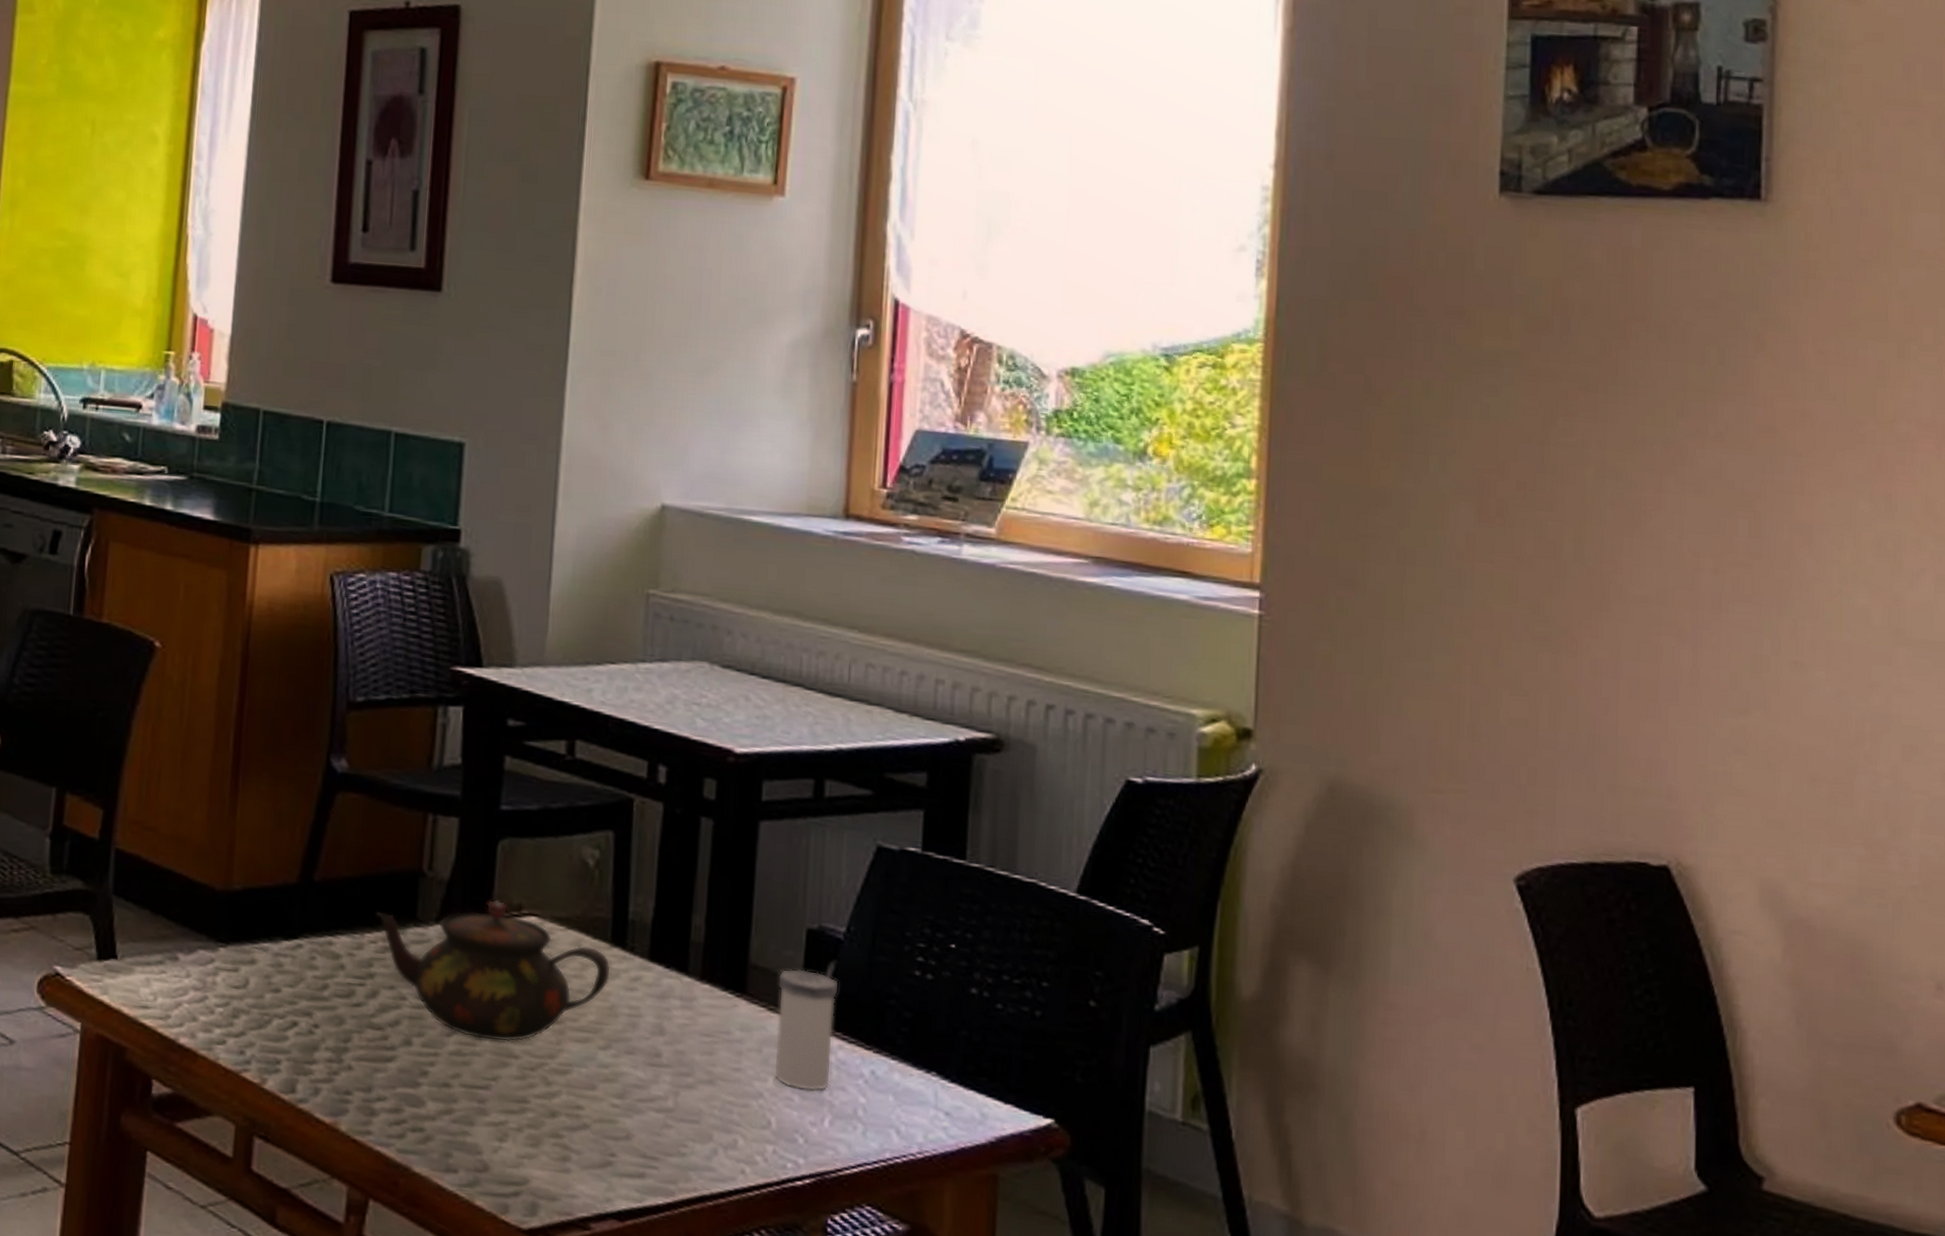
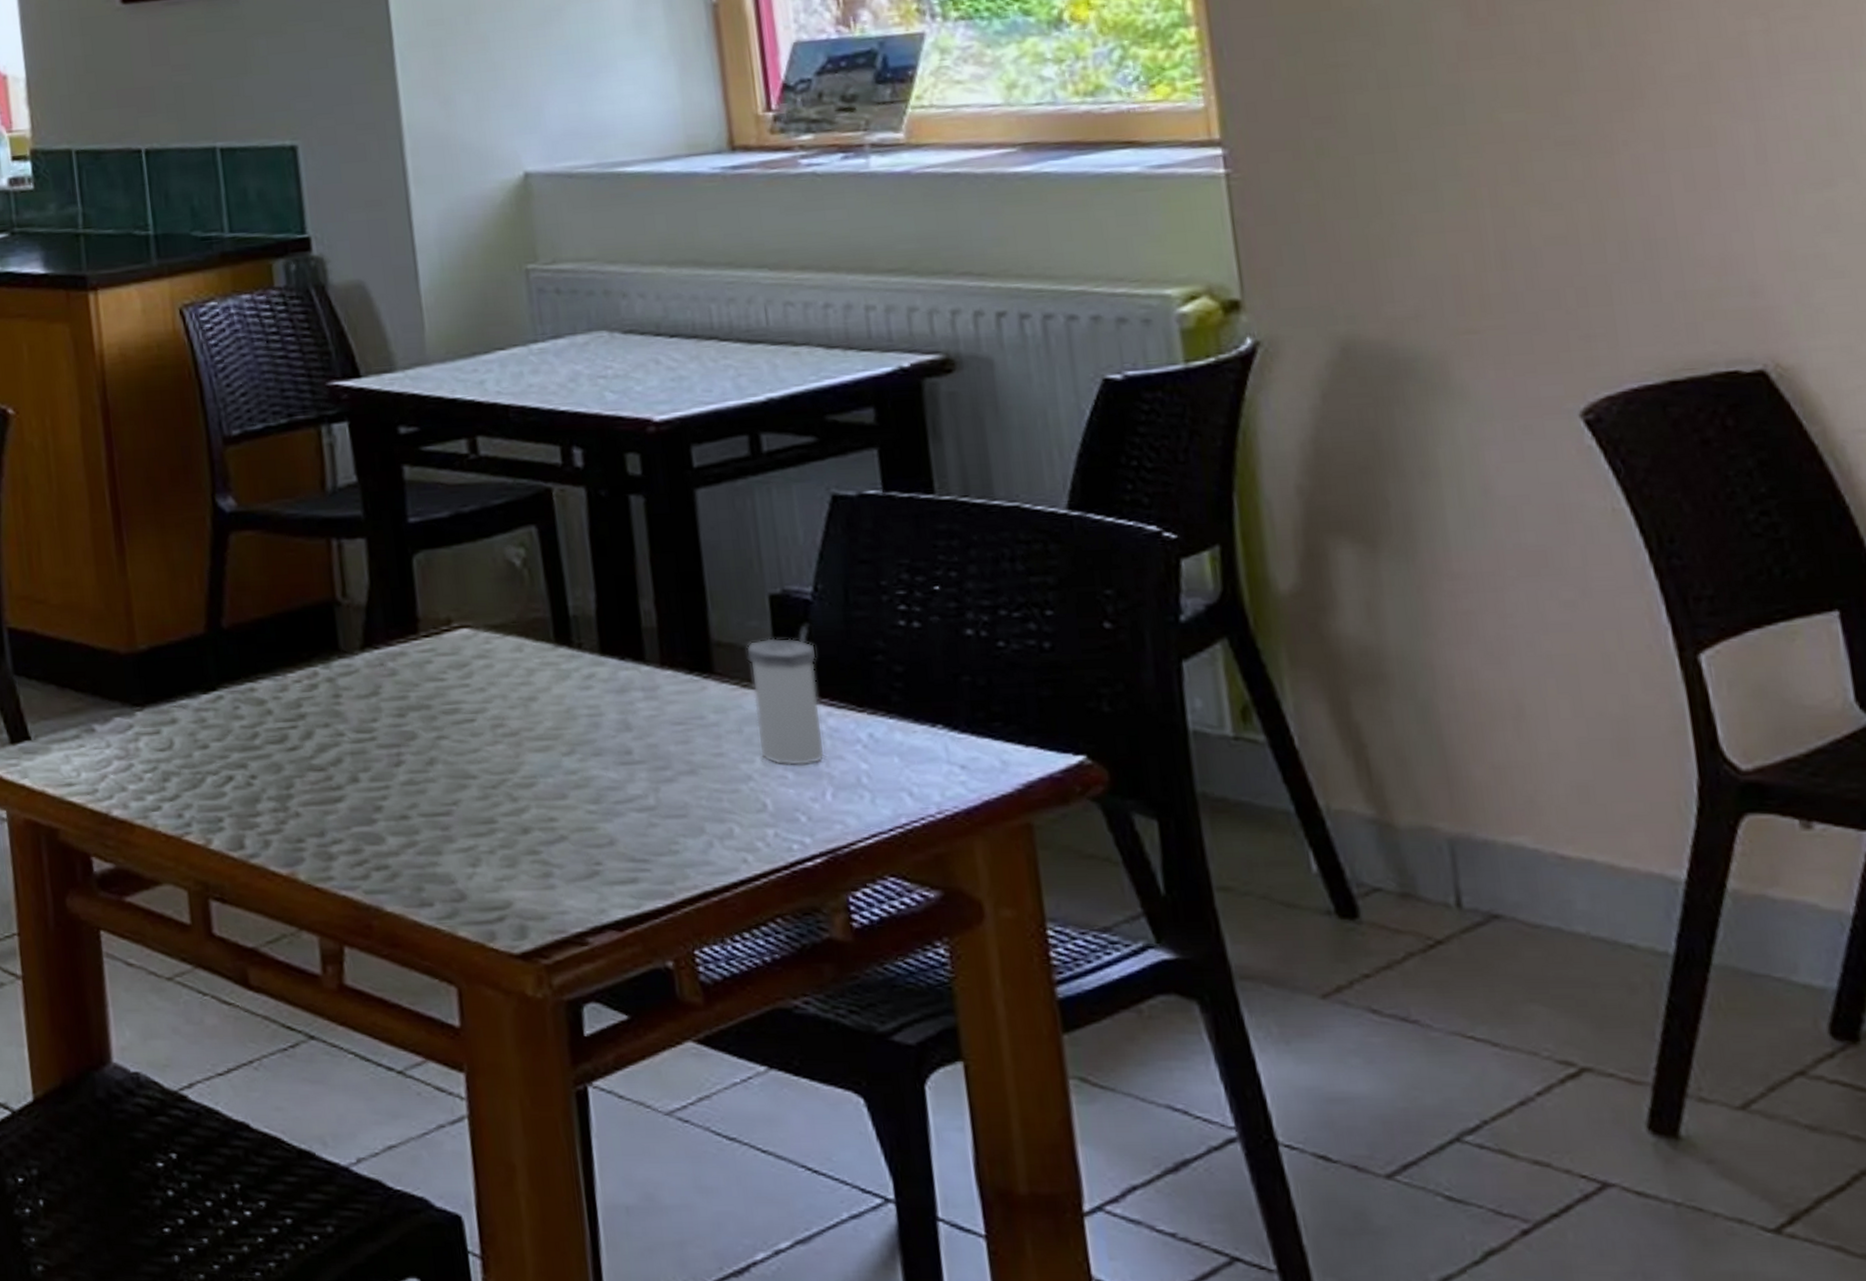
teapot: present [377,899,611,1042] -> none [296,617,562,765]

